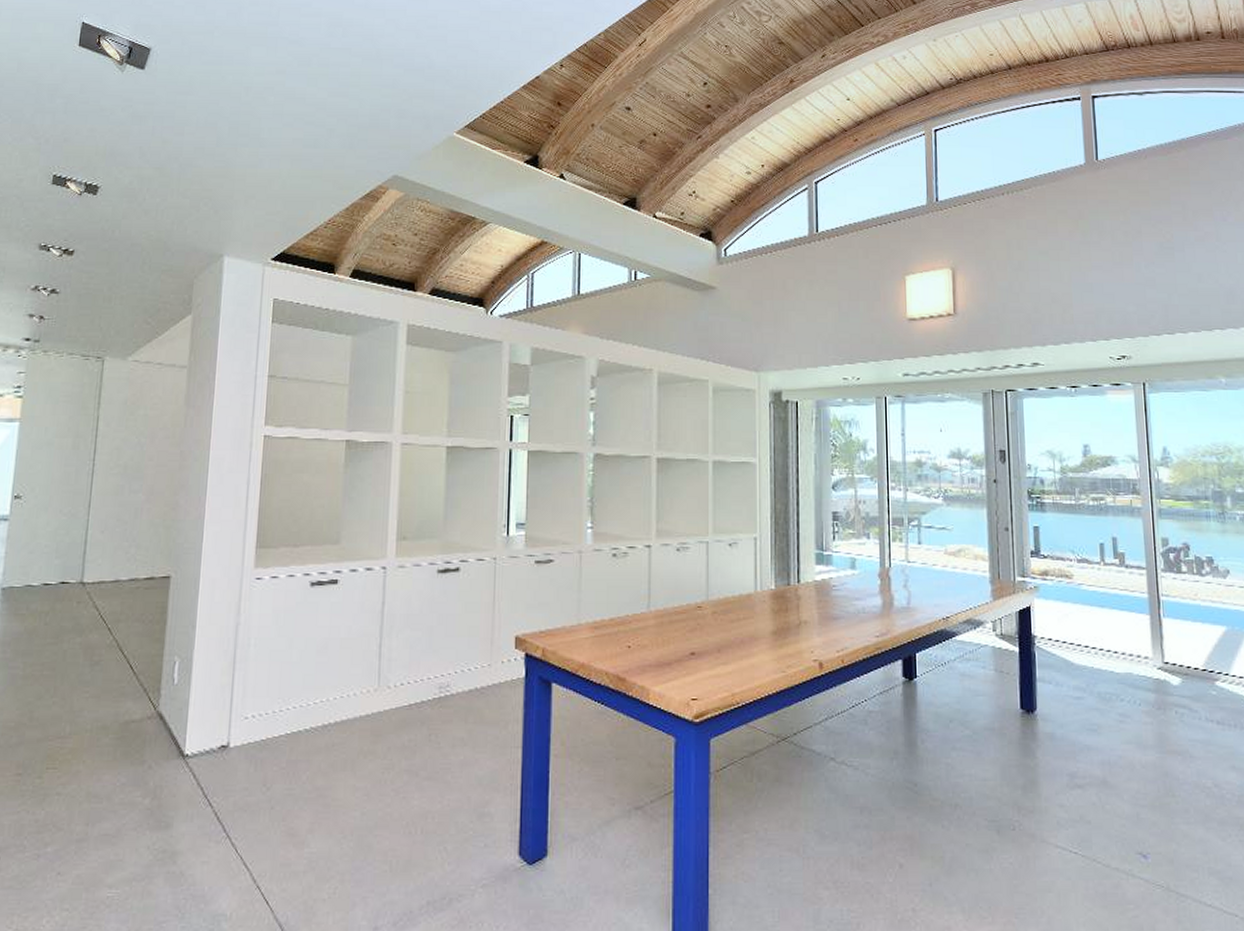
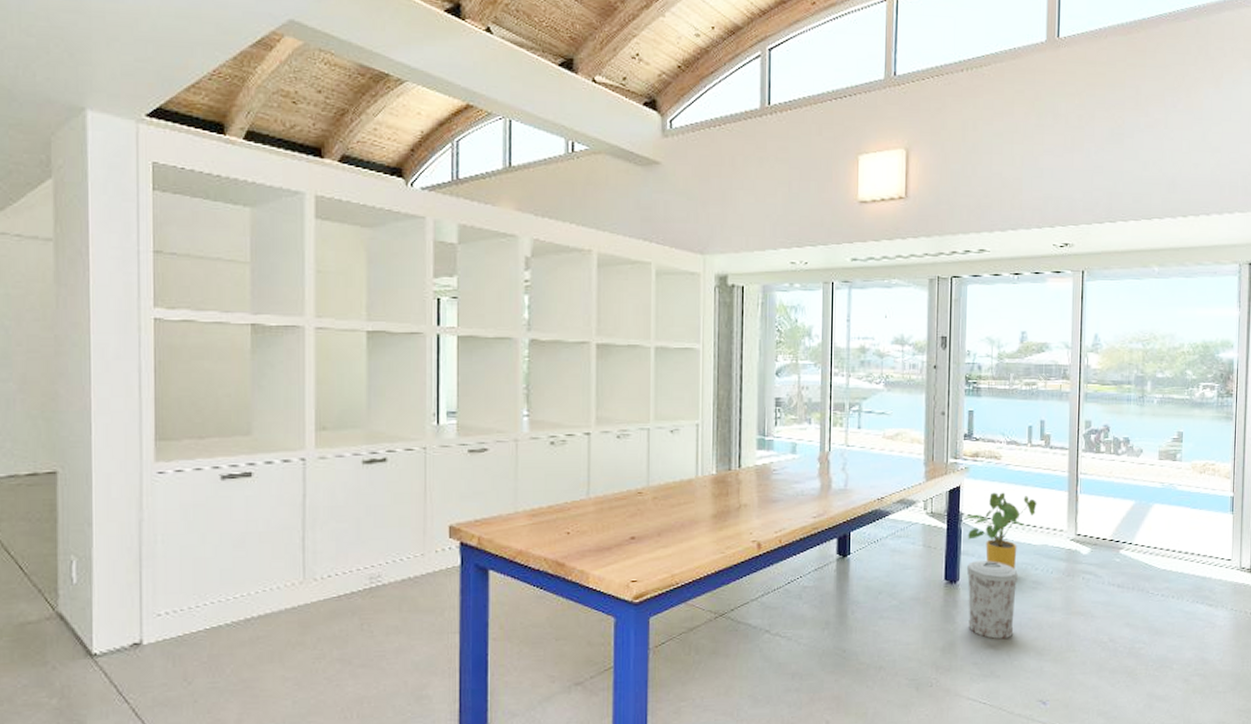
house plant: none [1038,614,1117,699] -> present [965,492,1037,569]
trash can: none [1043,689,1103,779] -> present [966,560,1018,640]

